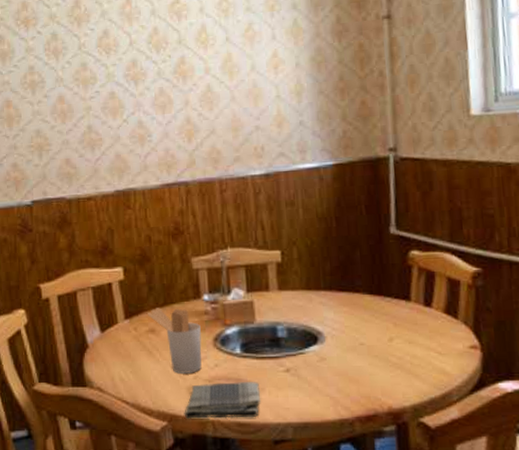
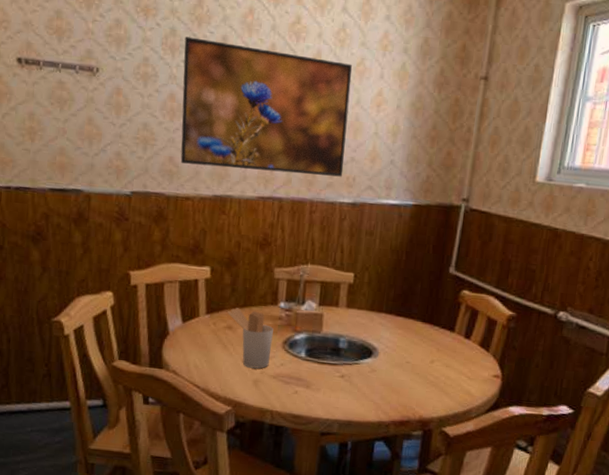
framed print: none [66,31,250,163] -> present [180,36,353,177]
dish towel: present [184,382,260,419] -> none [247,379,316,412]

